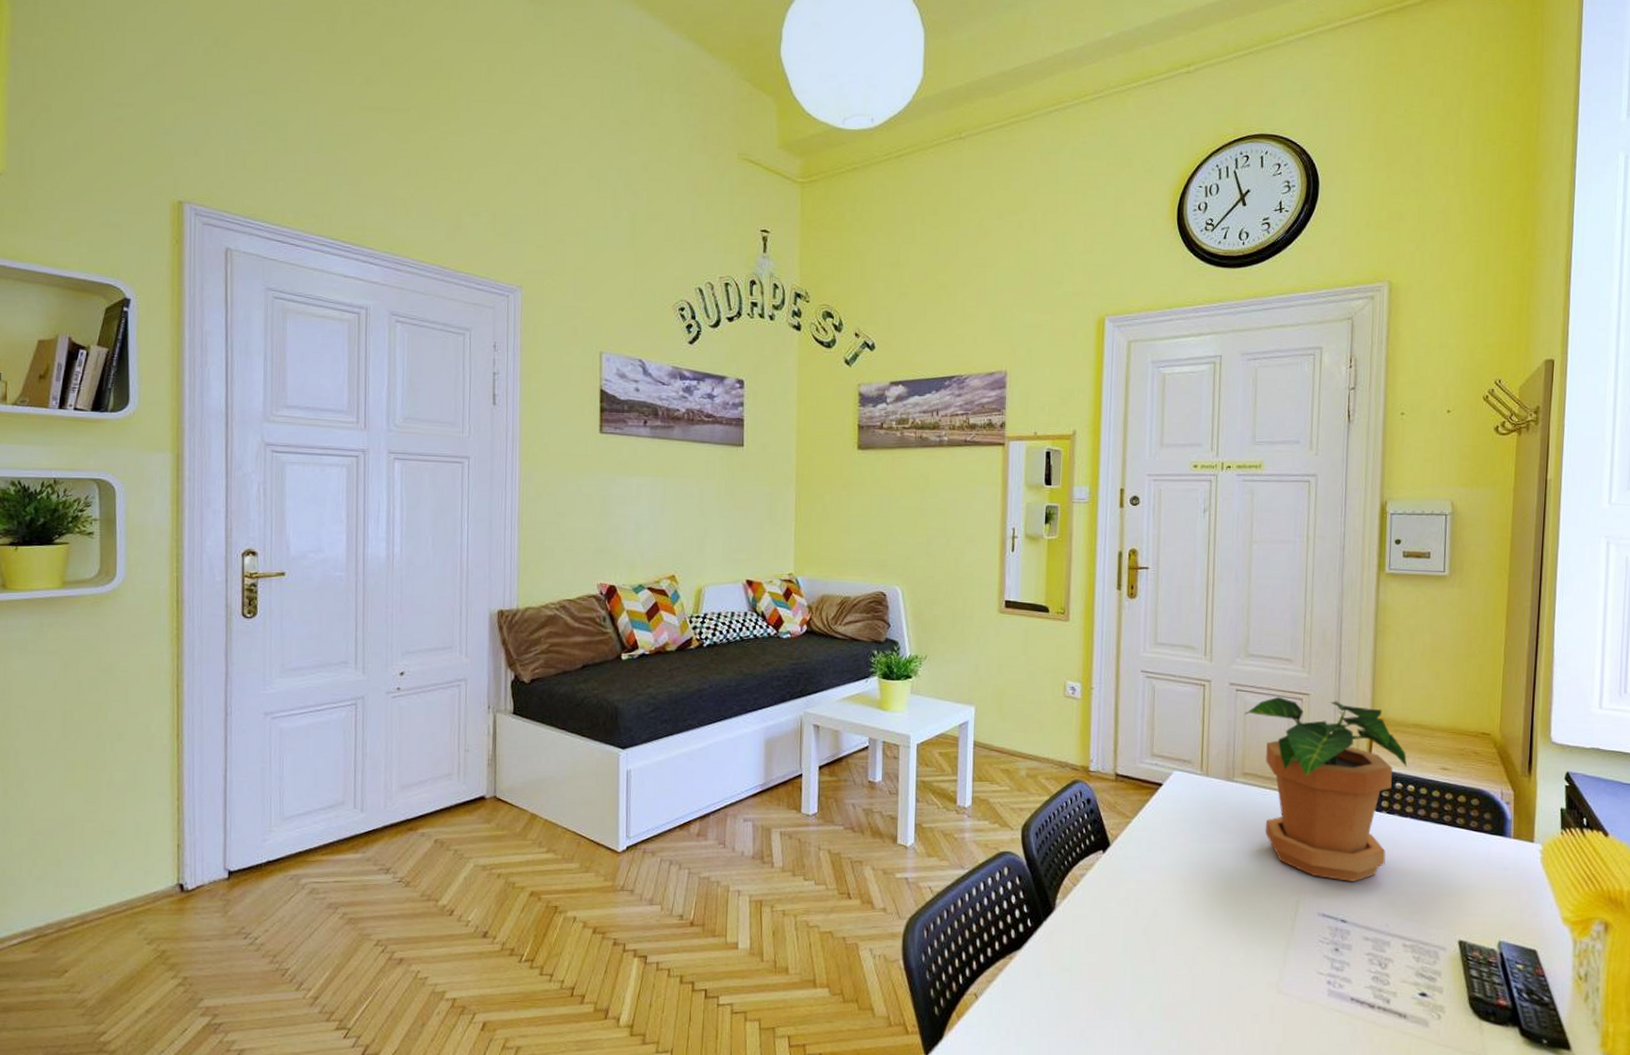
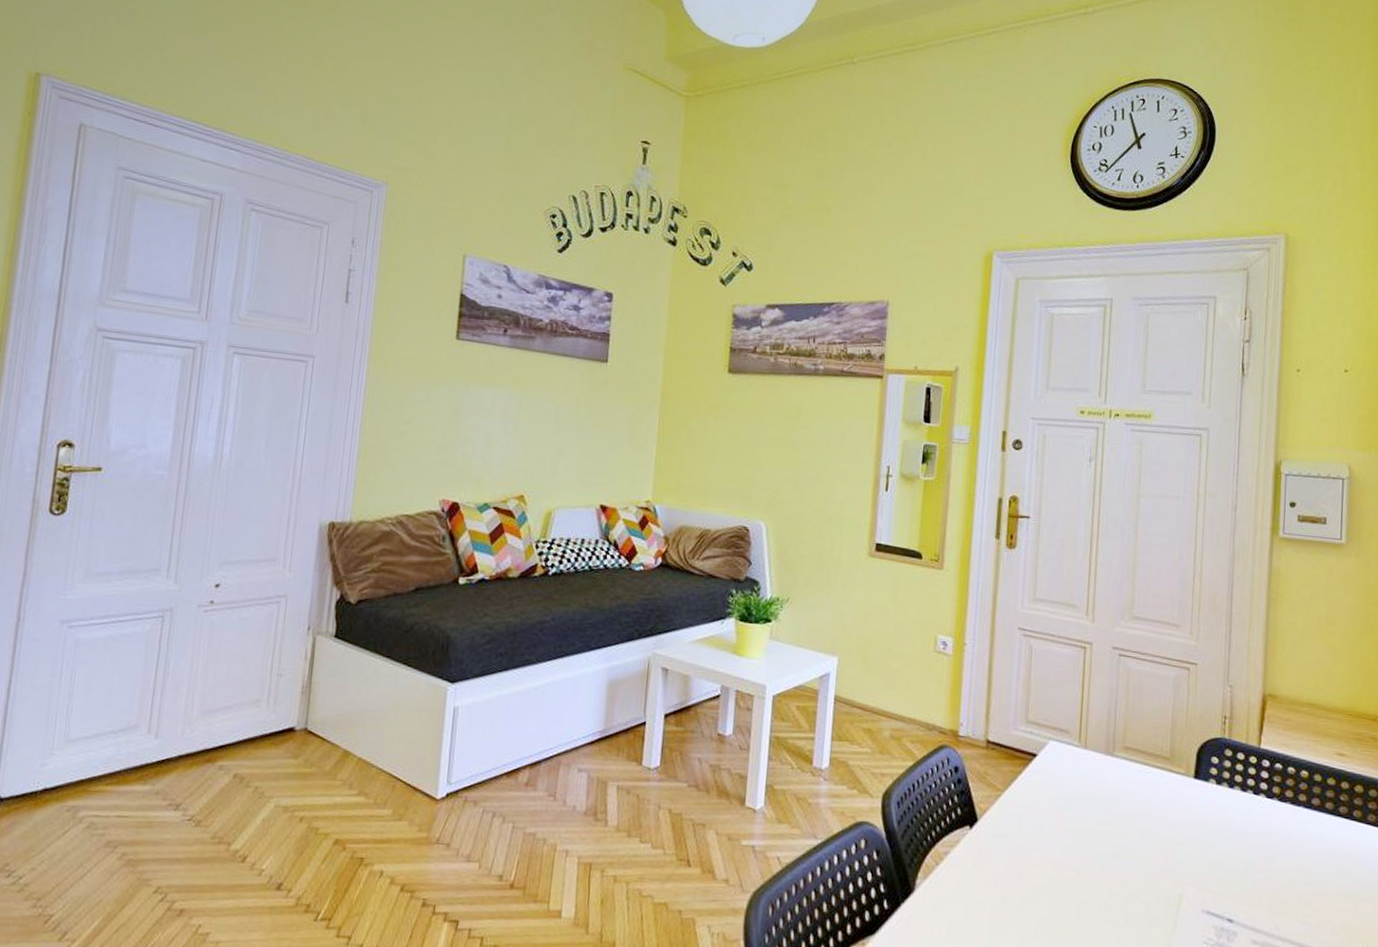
potted plant: present [1245,696,1408,882] -> none [1127,664,1301,876]

